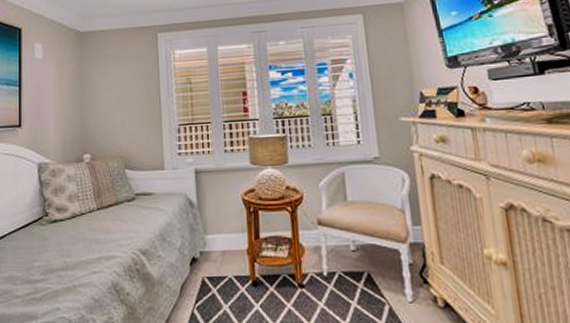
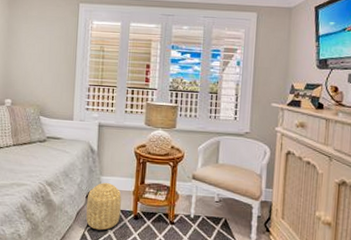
basket: none [191,243,235,306] -> present [85,183,122,230]

